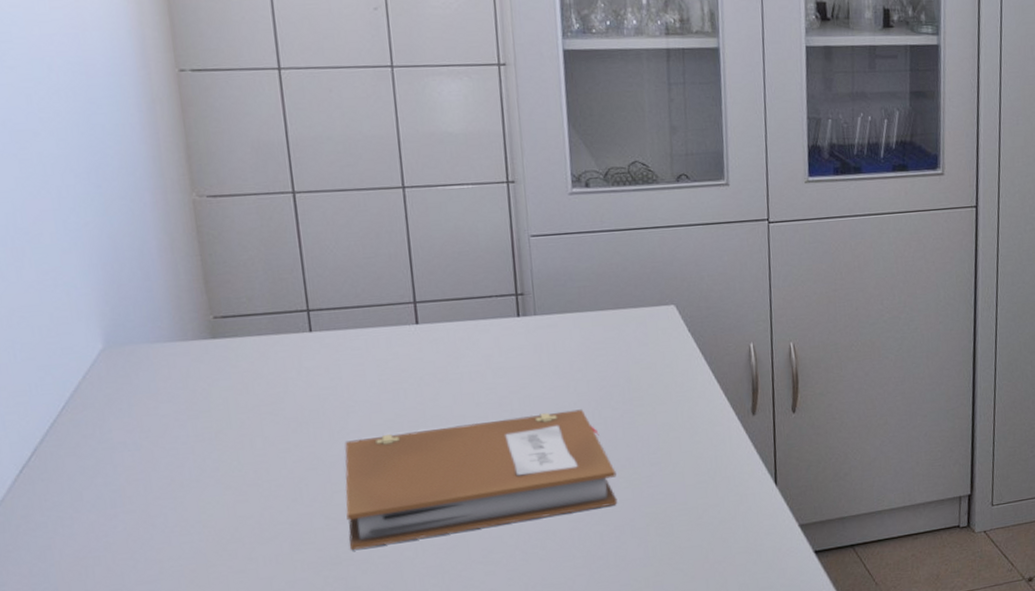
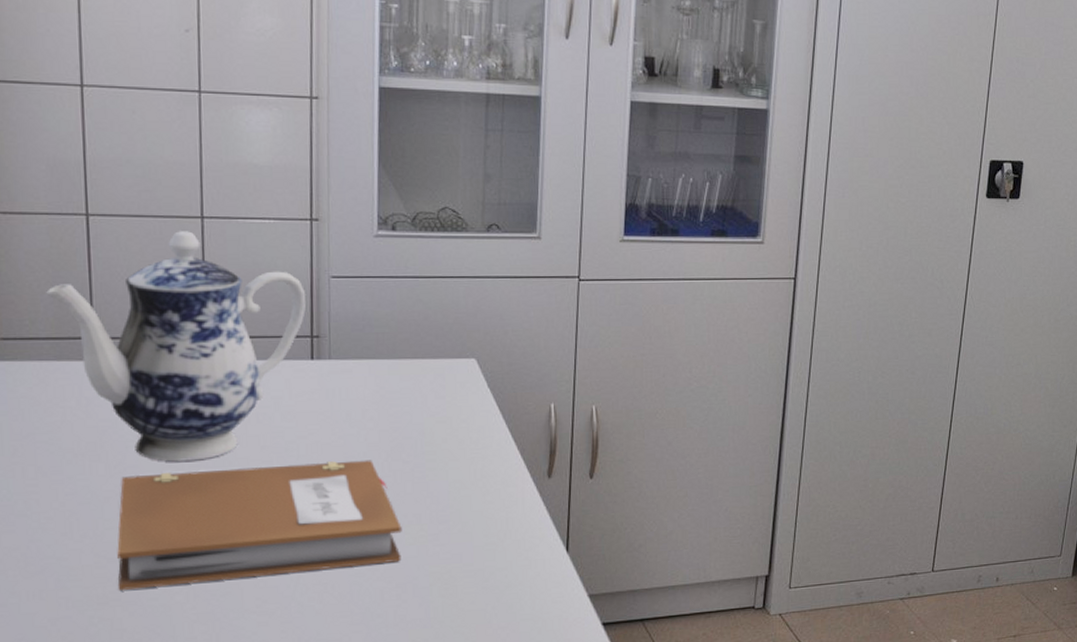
teapot: none [260,201,509,424] -> present [46,231,306,462]

